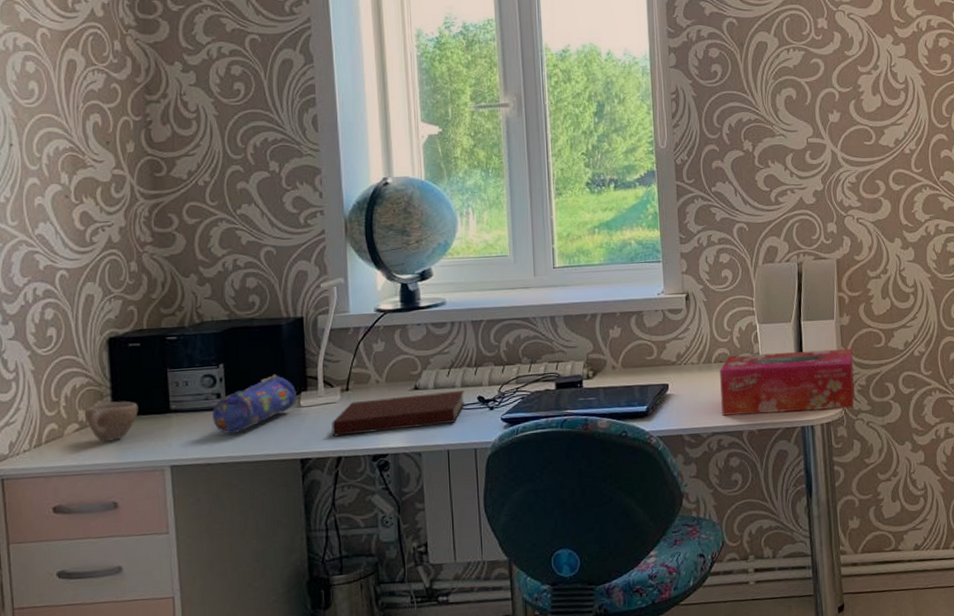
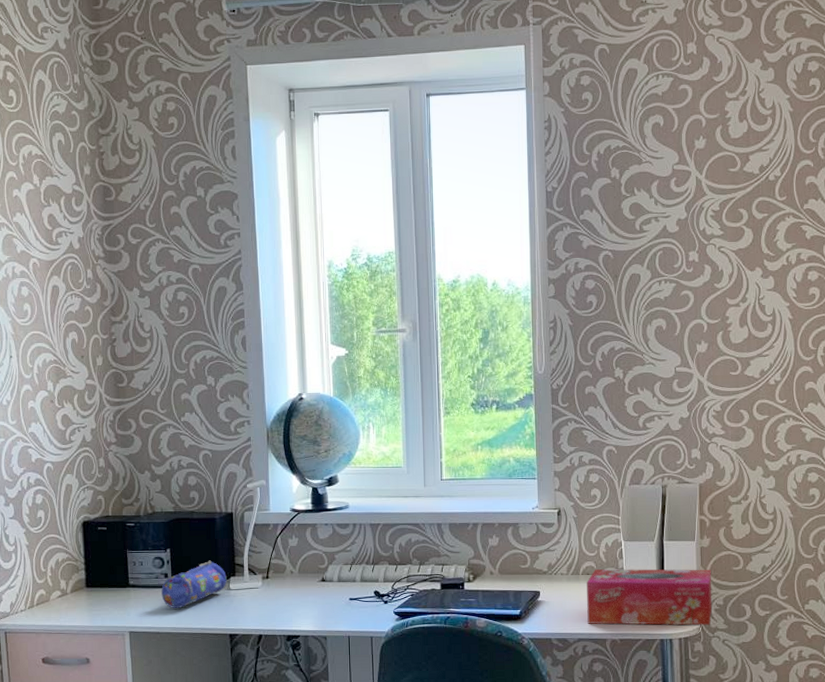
cup: present [85,401,138,442] -> none [66,575,105,607]
notebook: present [332,391,465,437] -> none [254,585,363,617]

